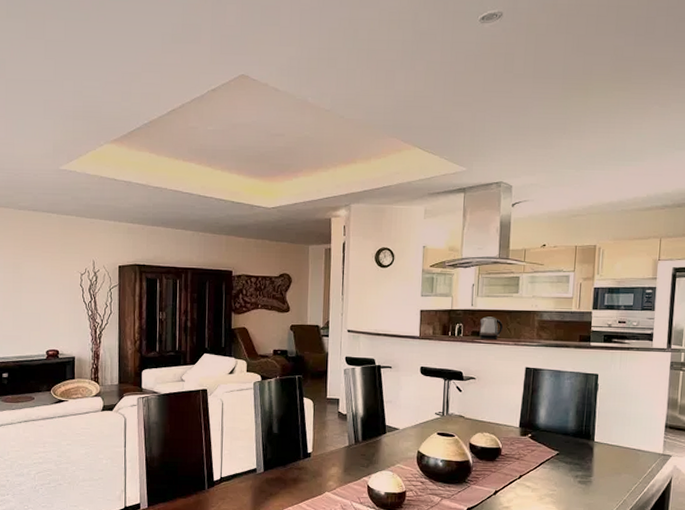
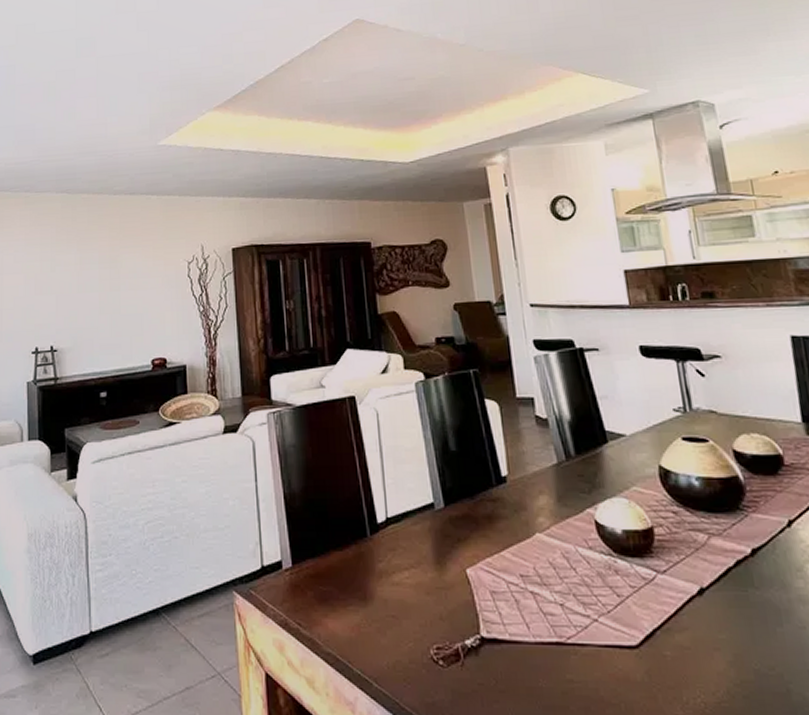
kettle: present [479,316,503,341] -> none [709,270,744,303]

